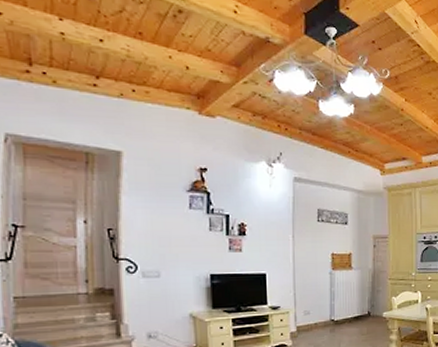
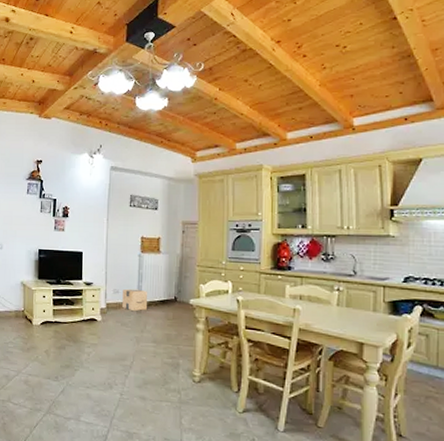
cardboard box: none [314,308,342,332] -> present [122,288,148,312]

